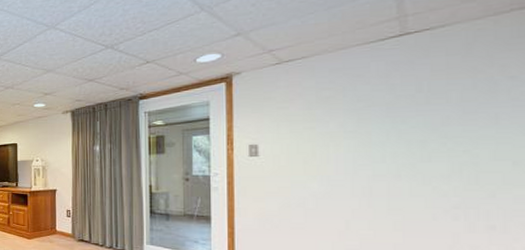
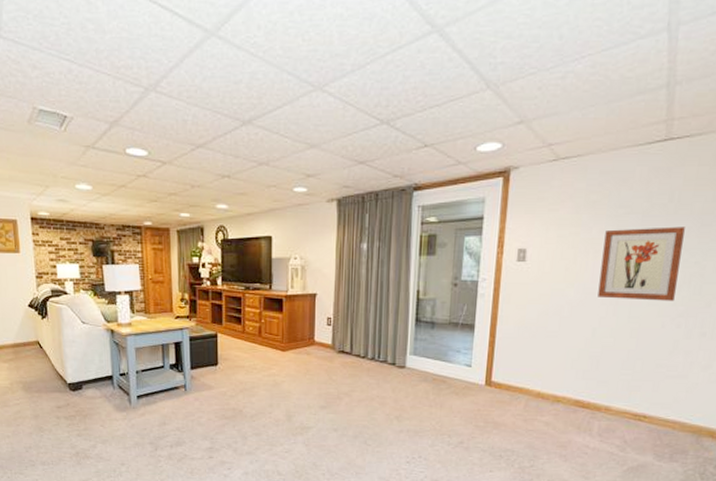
wall art: none [345,115,444,192] -> present [597,226,685,301]

